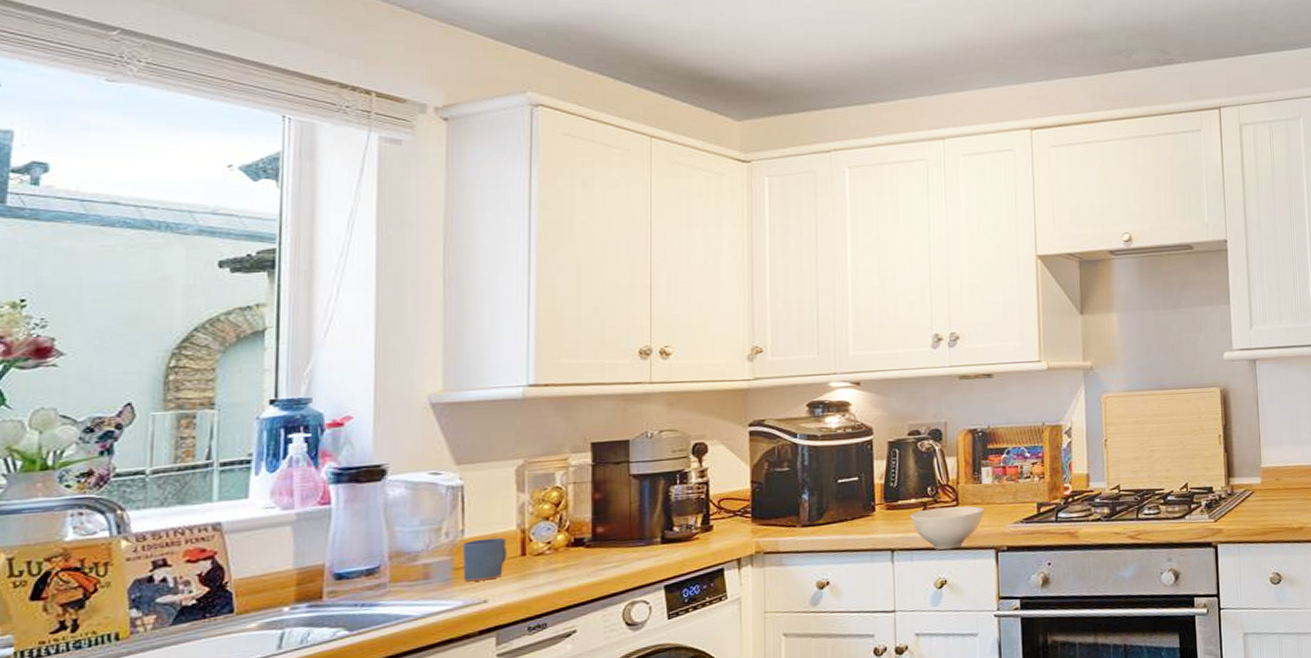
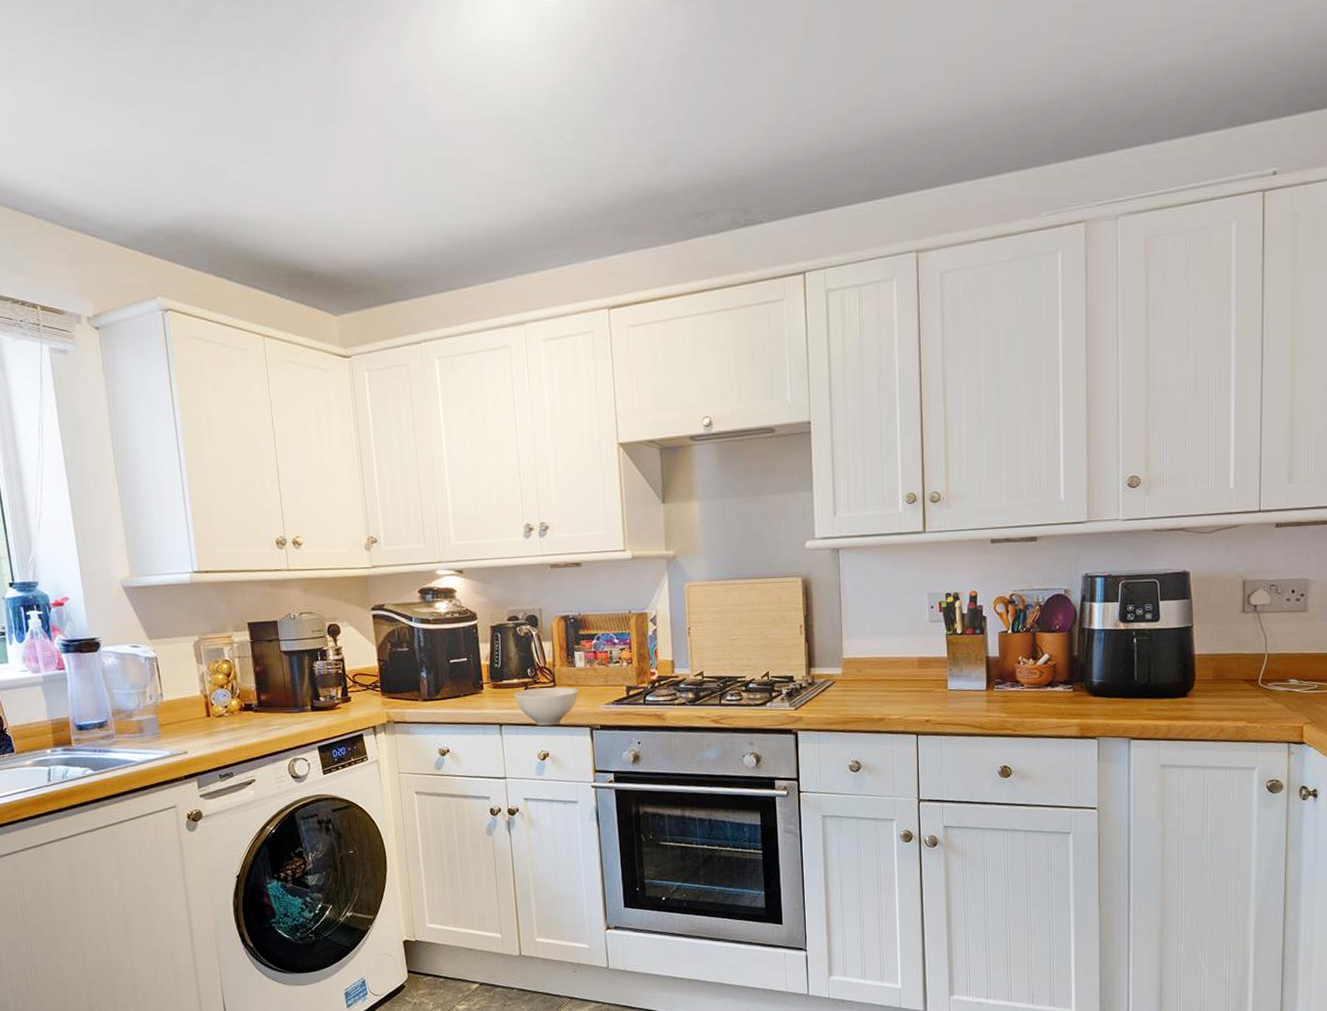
mug: present [463,537,507,582] -> none [164,701,197,736]

